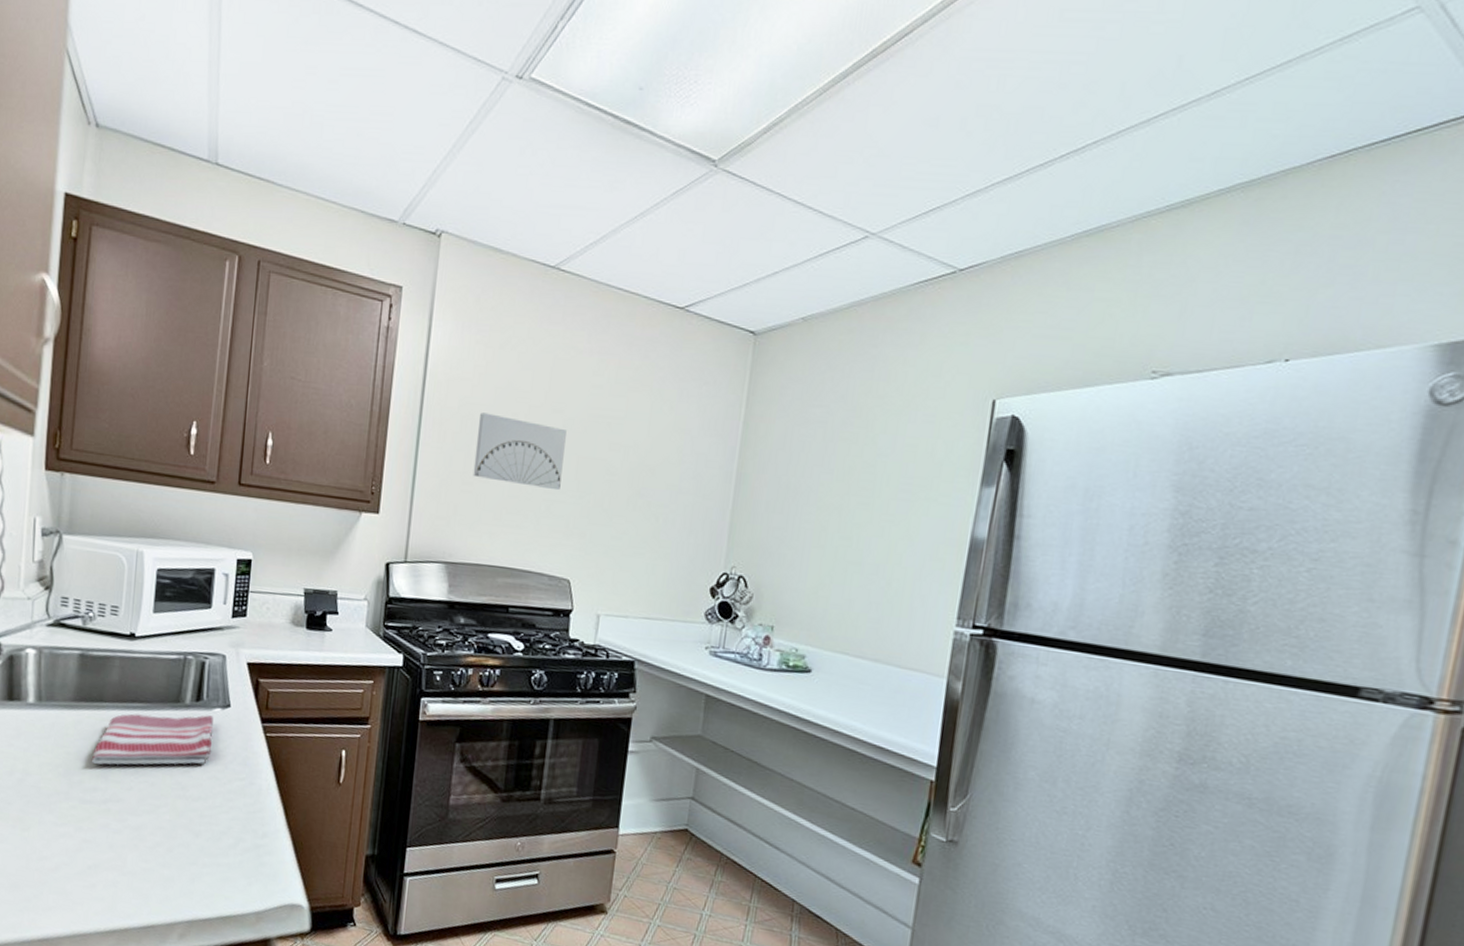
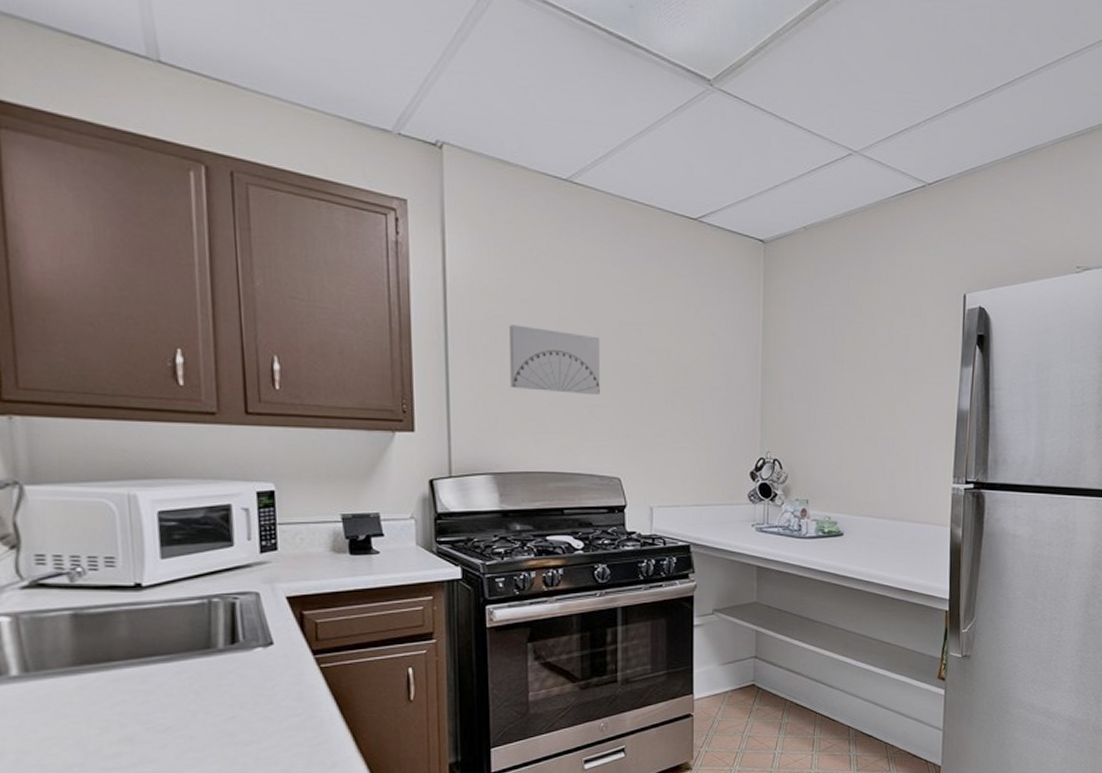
dish towel: present [91,713,214,765] -> none [107,656,259,728]

